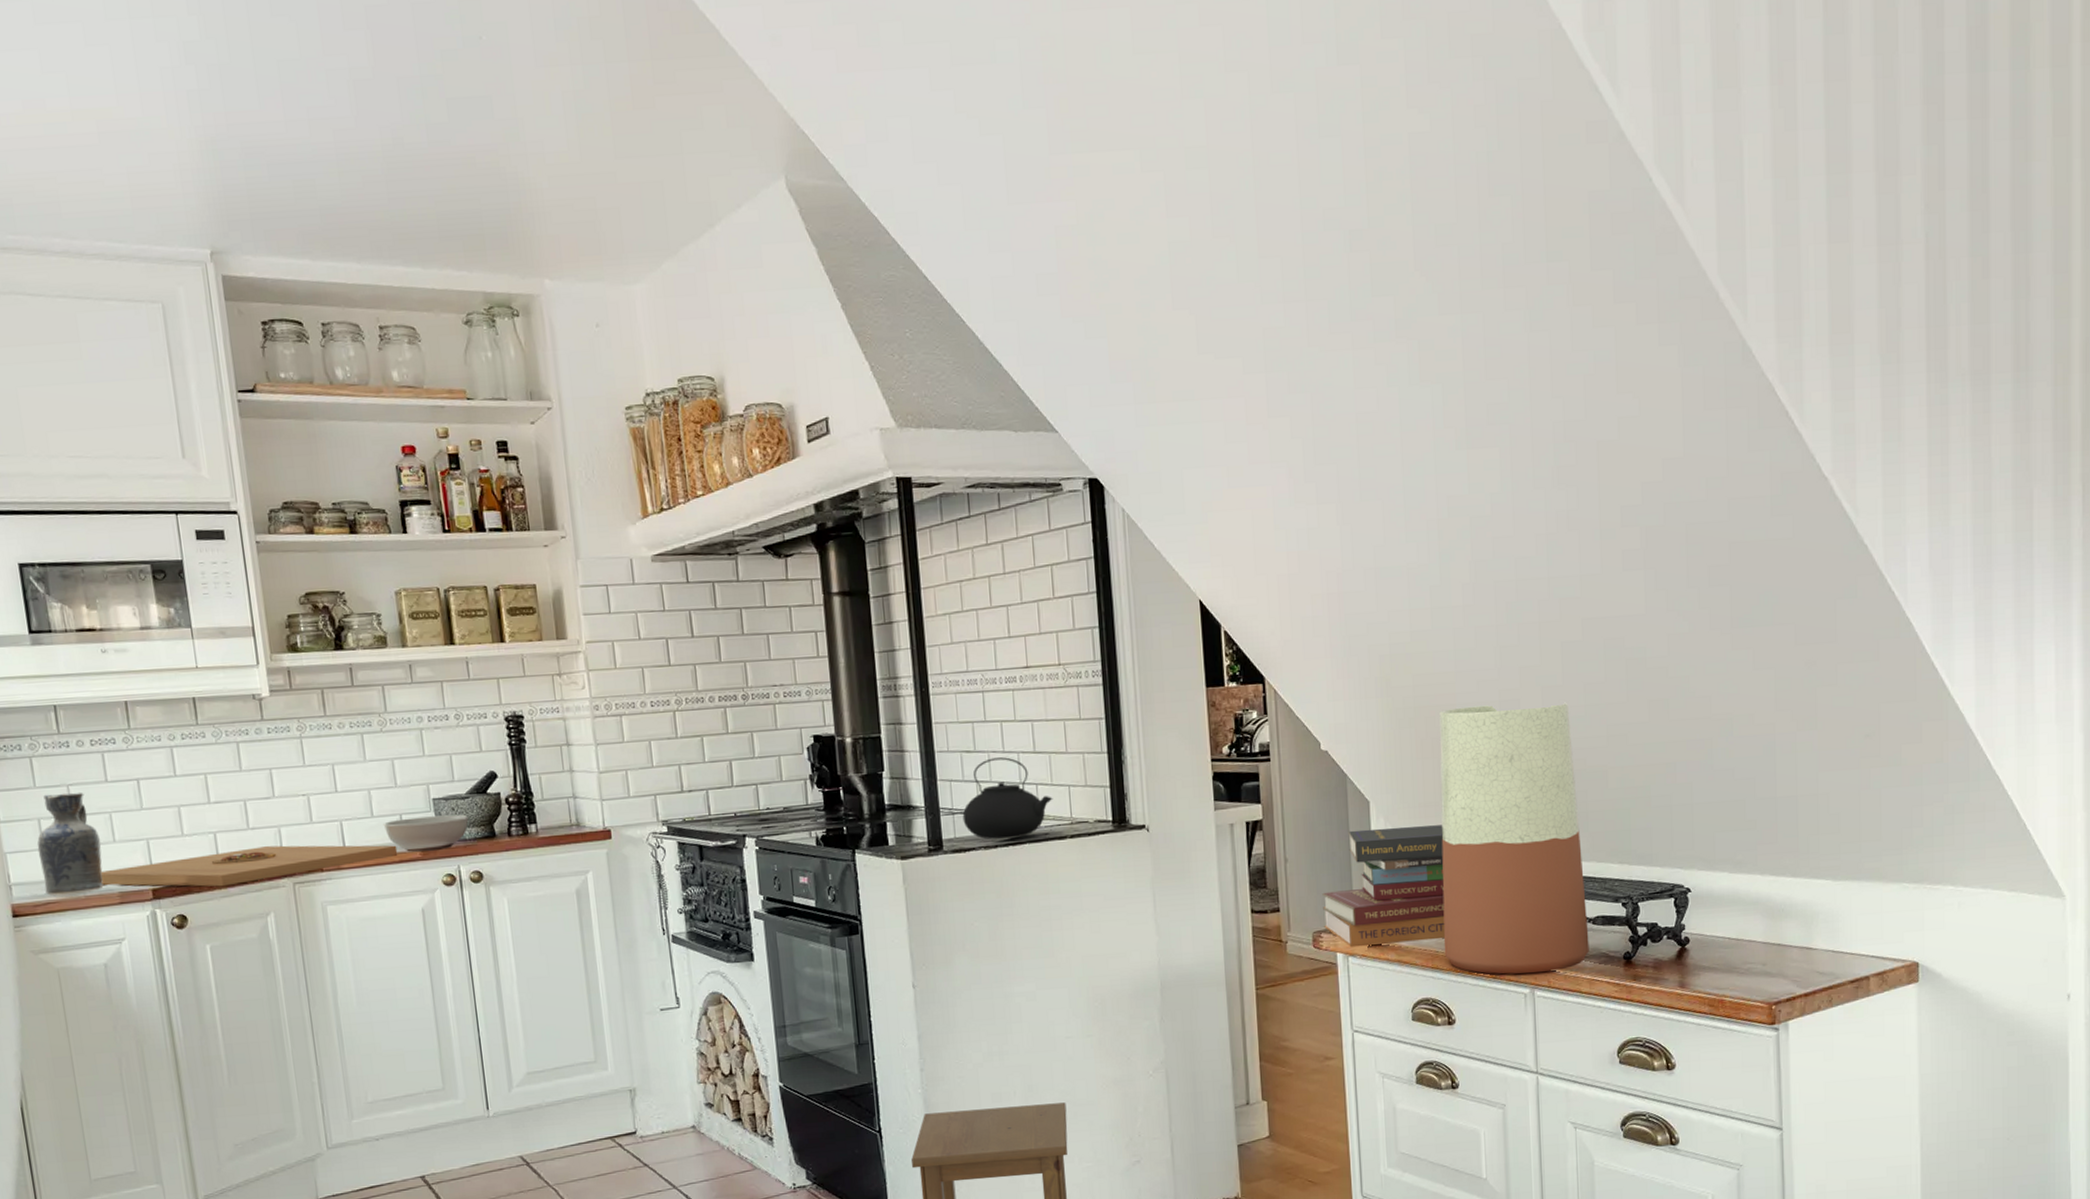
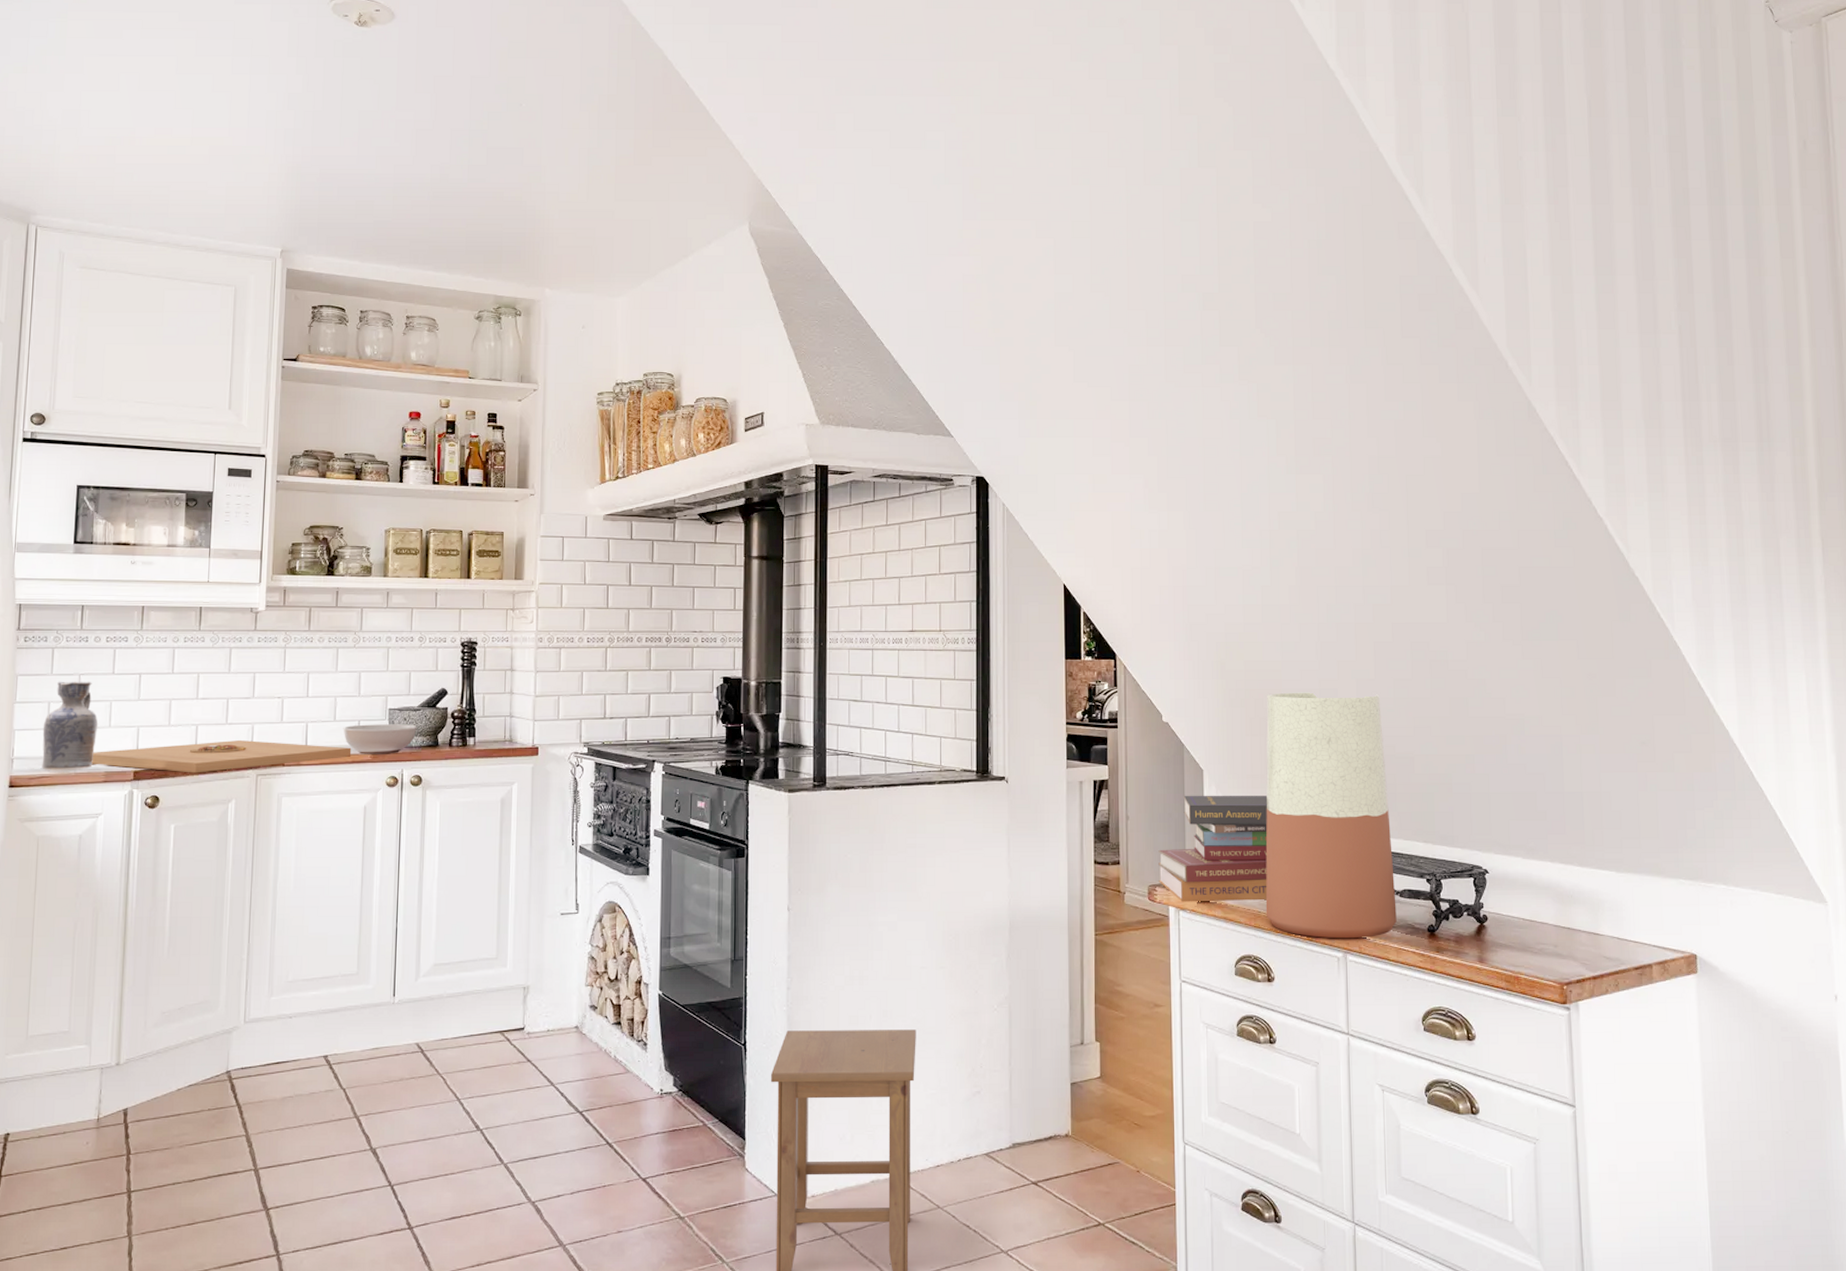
teakettle: present [962,757,1053,840] -> none [845,708,926,781]

